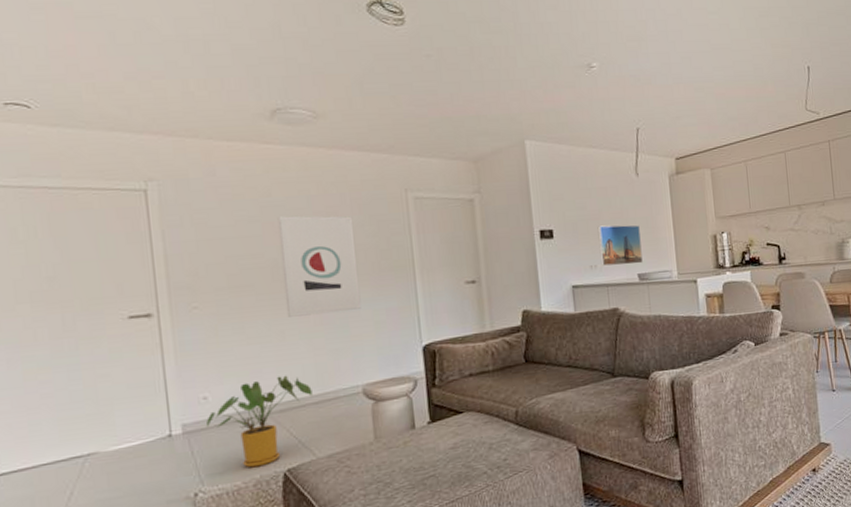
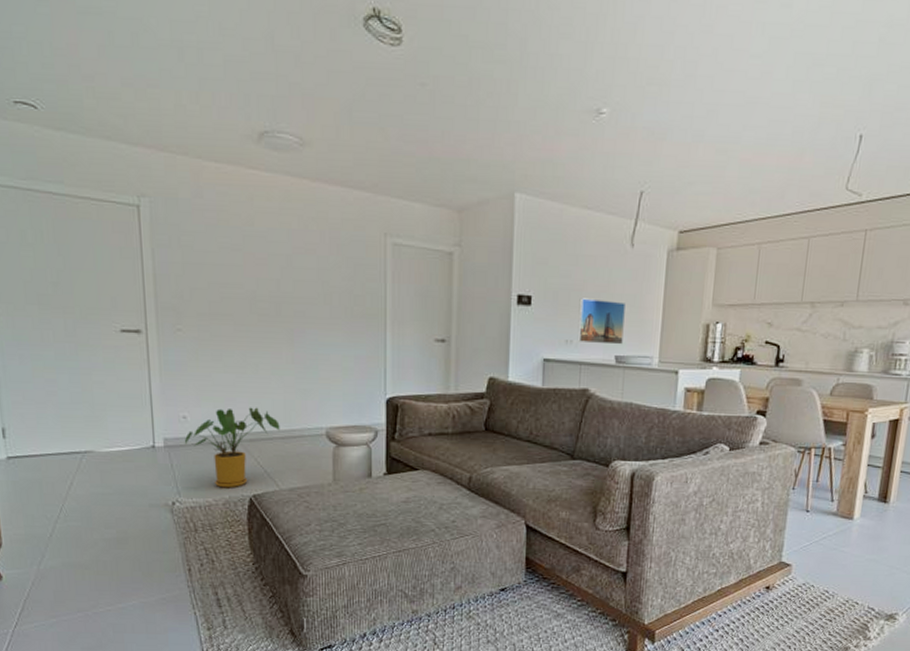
wall art: present [277,215,362,317] -> none [258,248,332,354]

